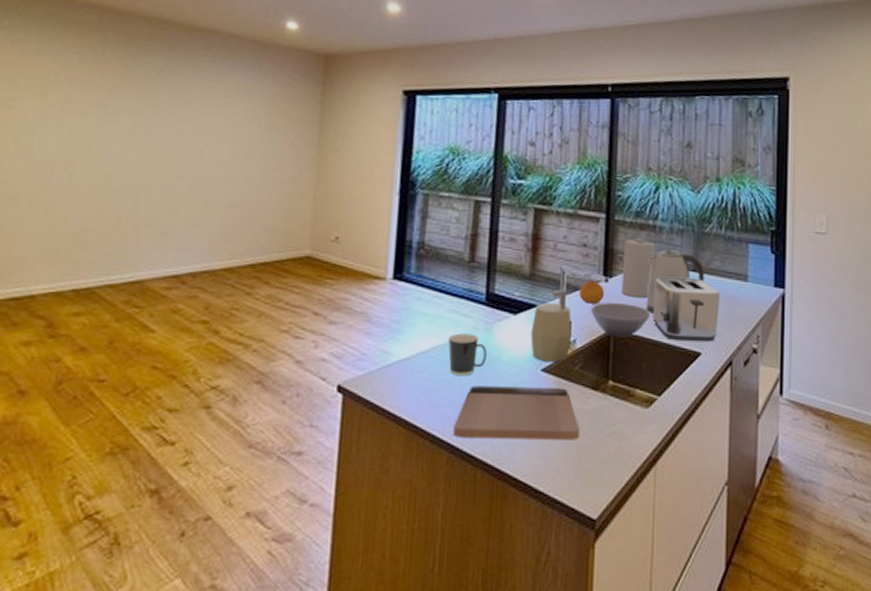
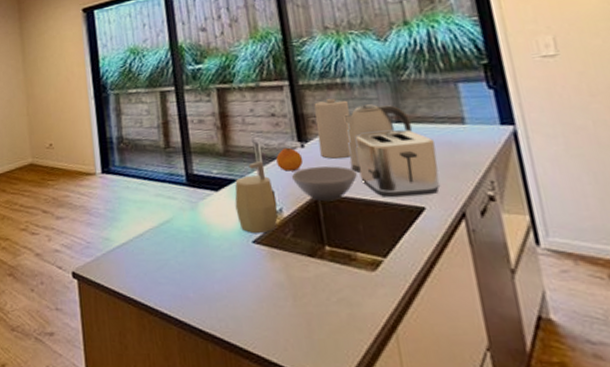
mug: present [448,333,487,376] -> none [158,214,197,255]
cutting board: present [453,385,580,440] -> none [178,258,305,313]

